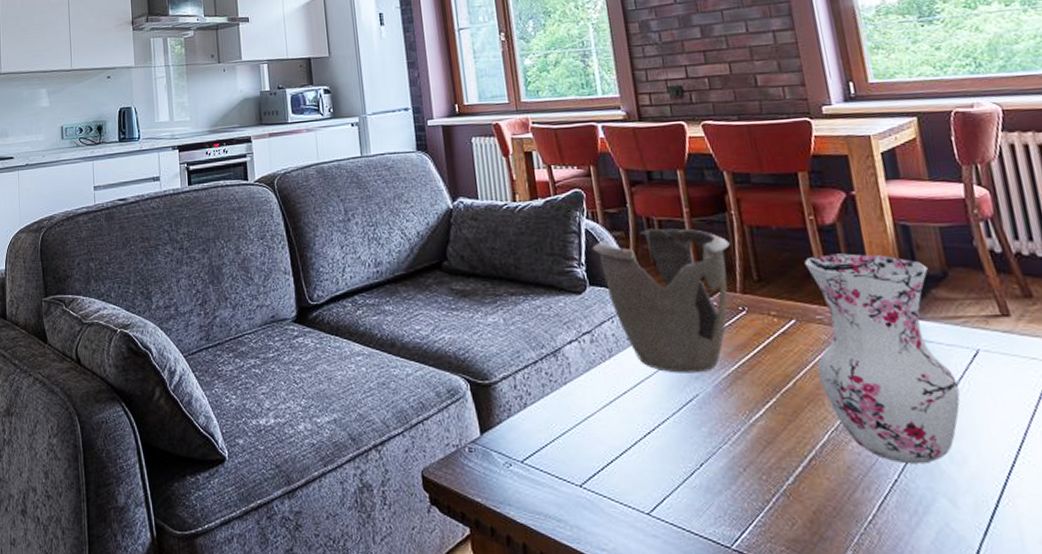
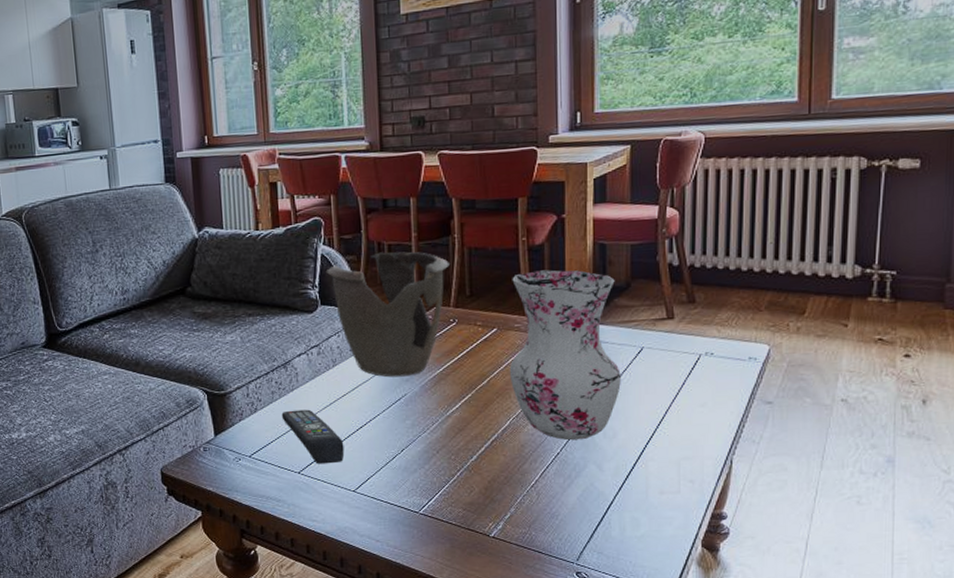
remote control: none [555,407,633,477] -> present [281,409,345,464]

